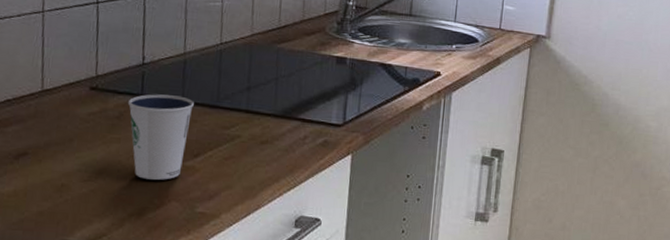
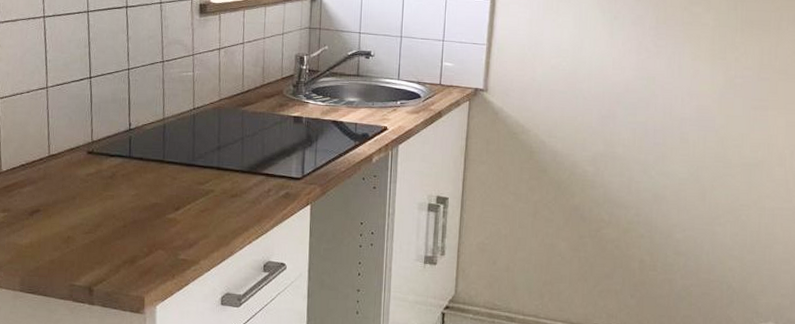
dixie cup: present [127,94,194,180] -> none [118,155,173,231]

